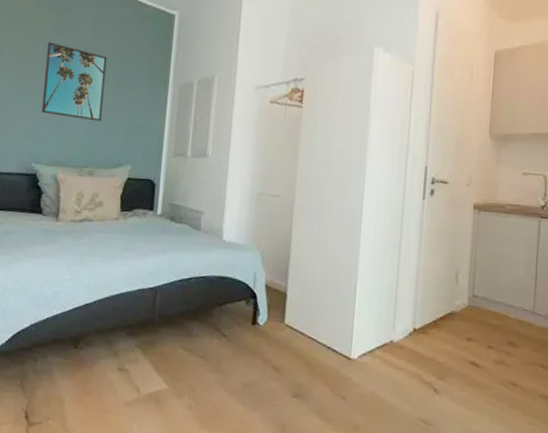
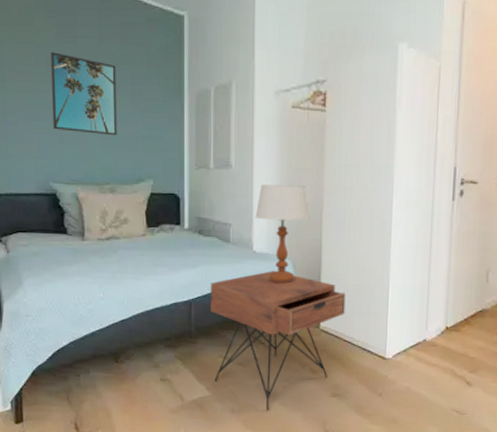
nightstand: none [173,260,313,409] -> present [211,270,346,411]
table lamp: none [227,174,281,275] -> present [255,184,310,284]

